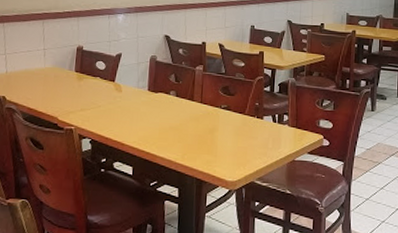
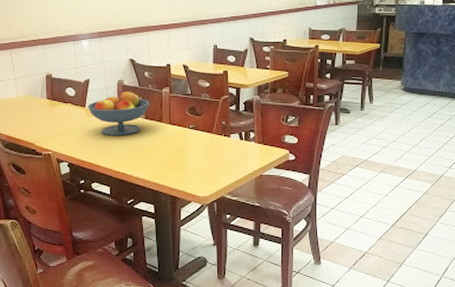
fruit bowl: none [117,67,181,113] -> present [87,90,149,136]

